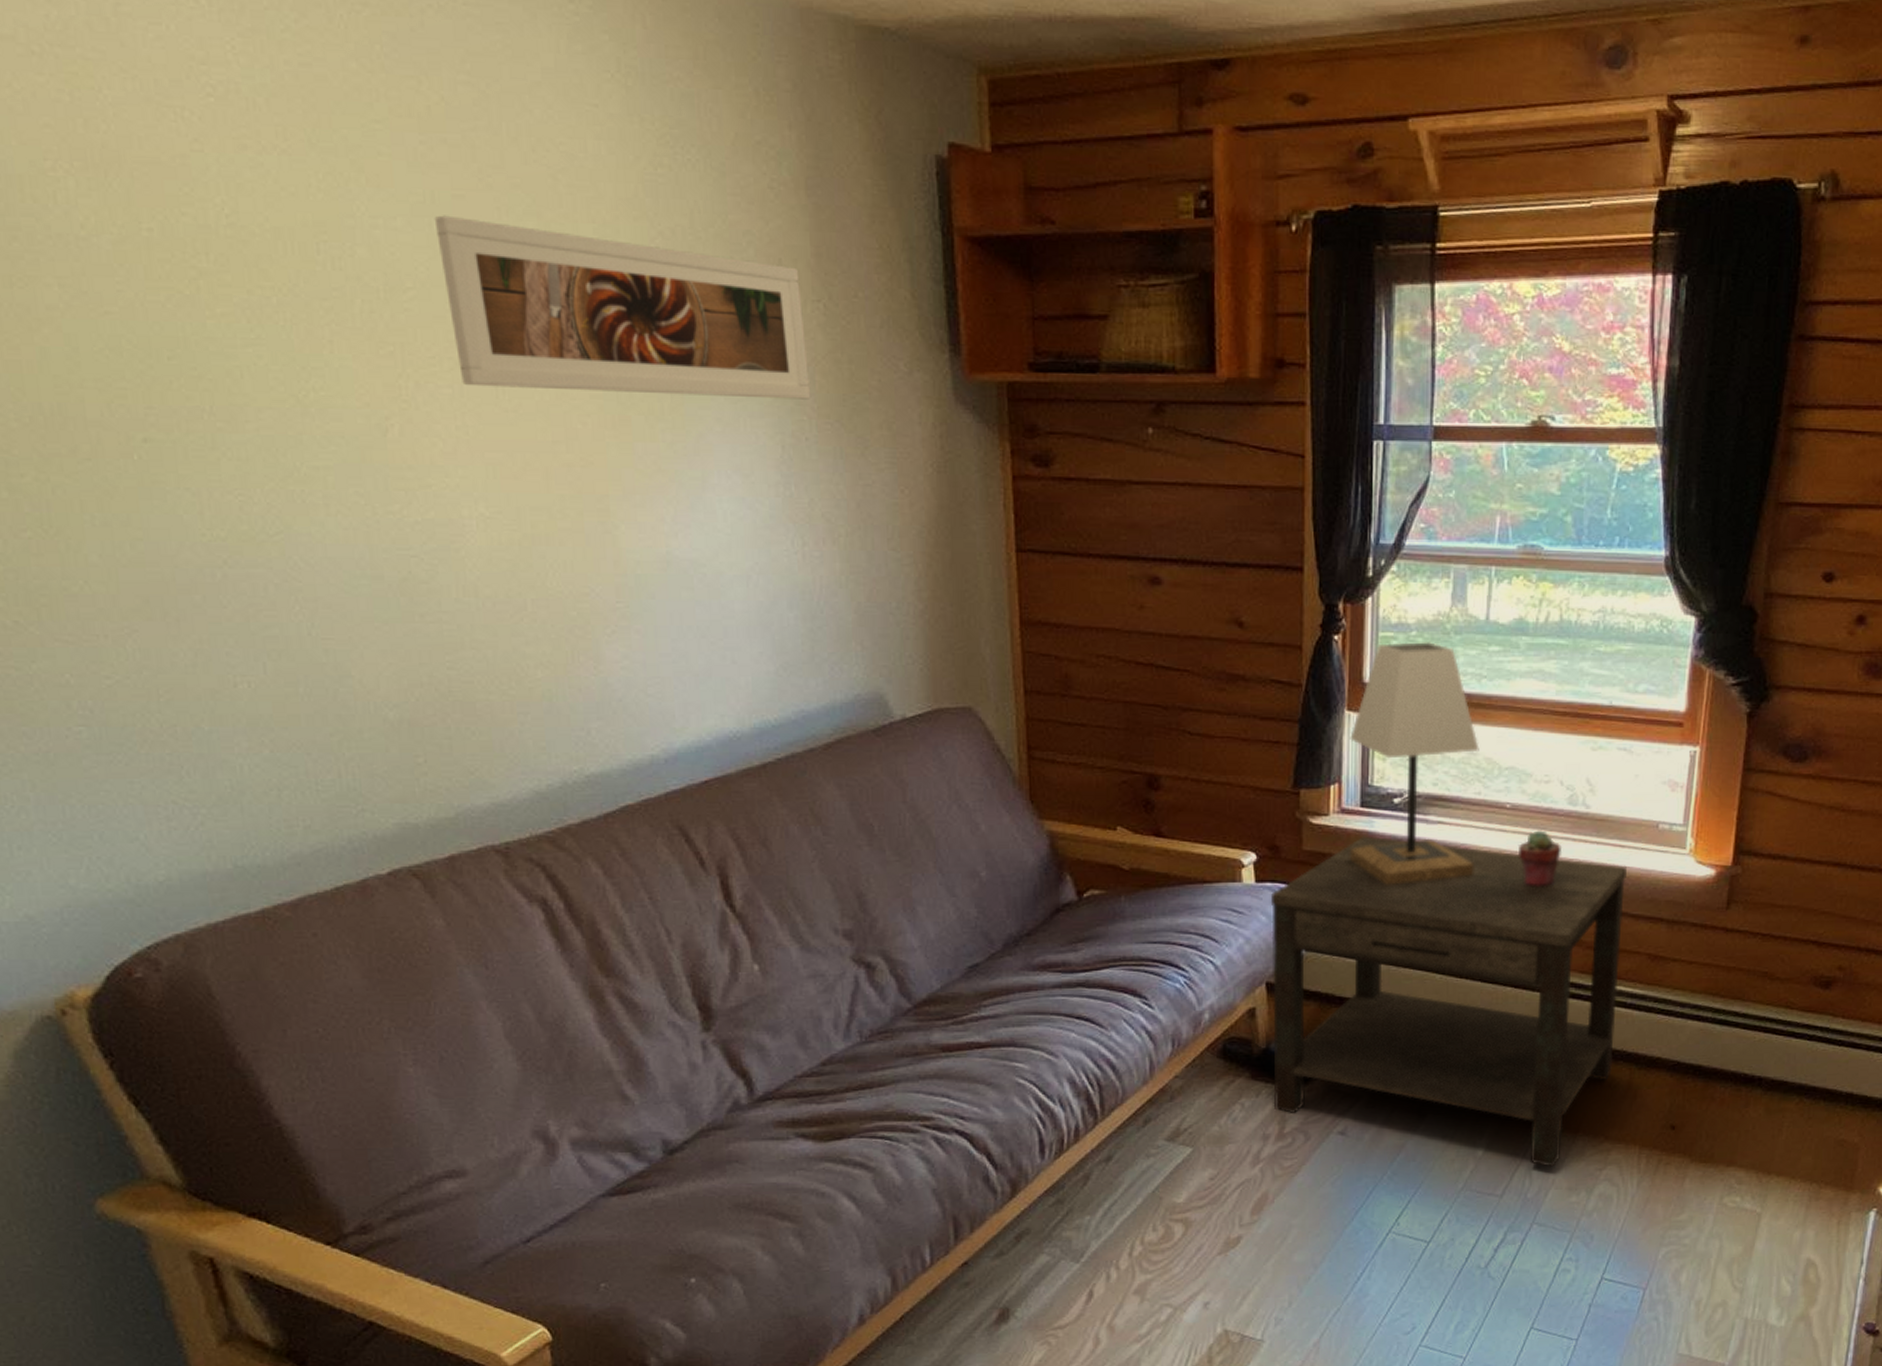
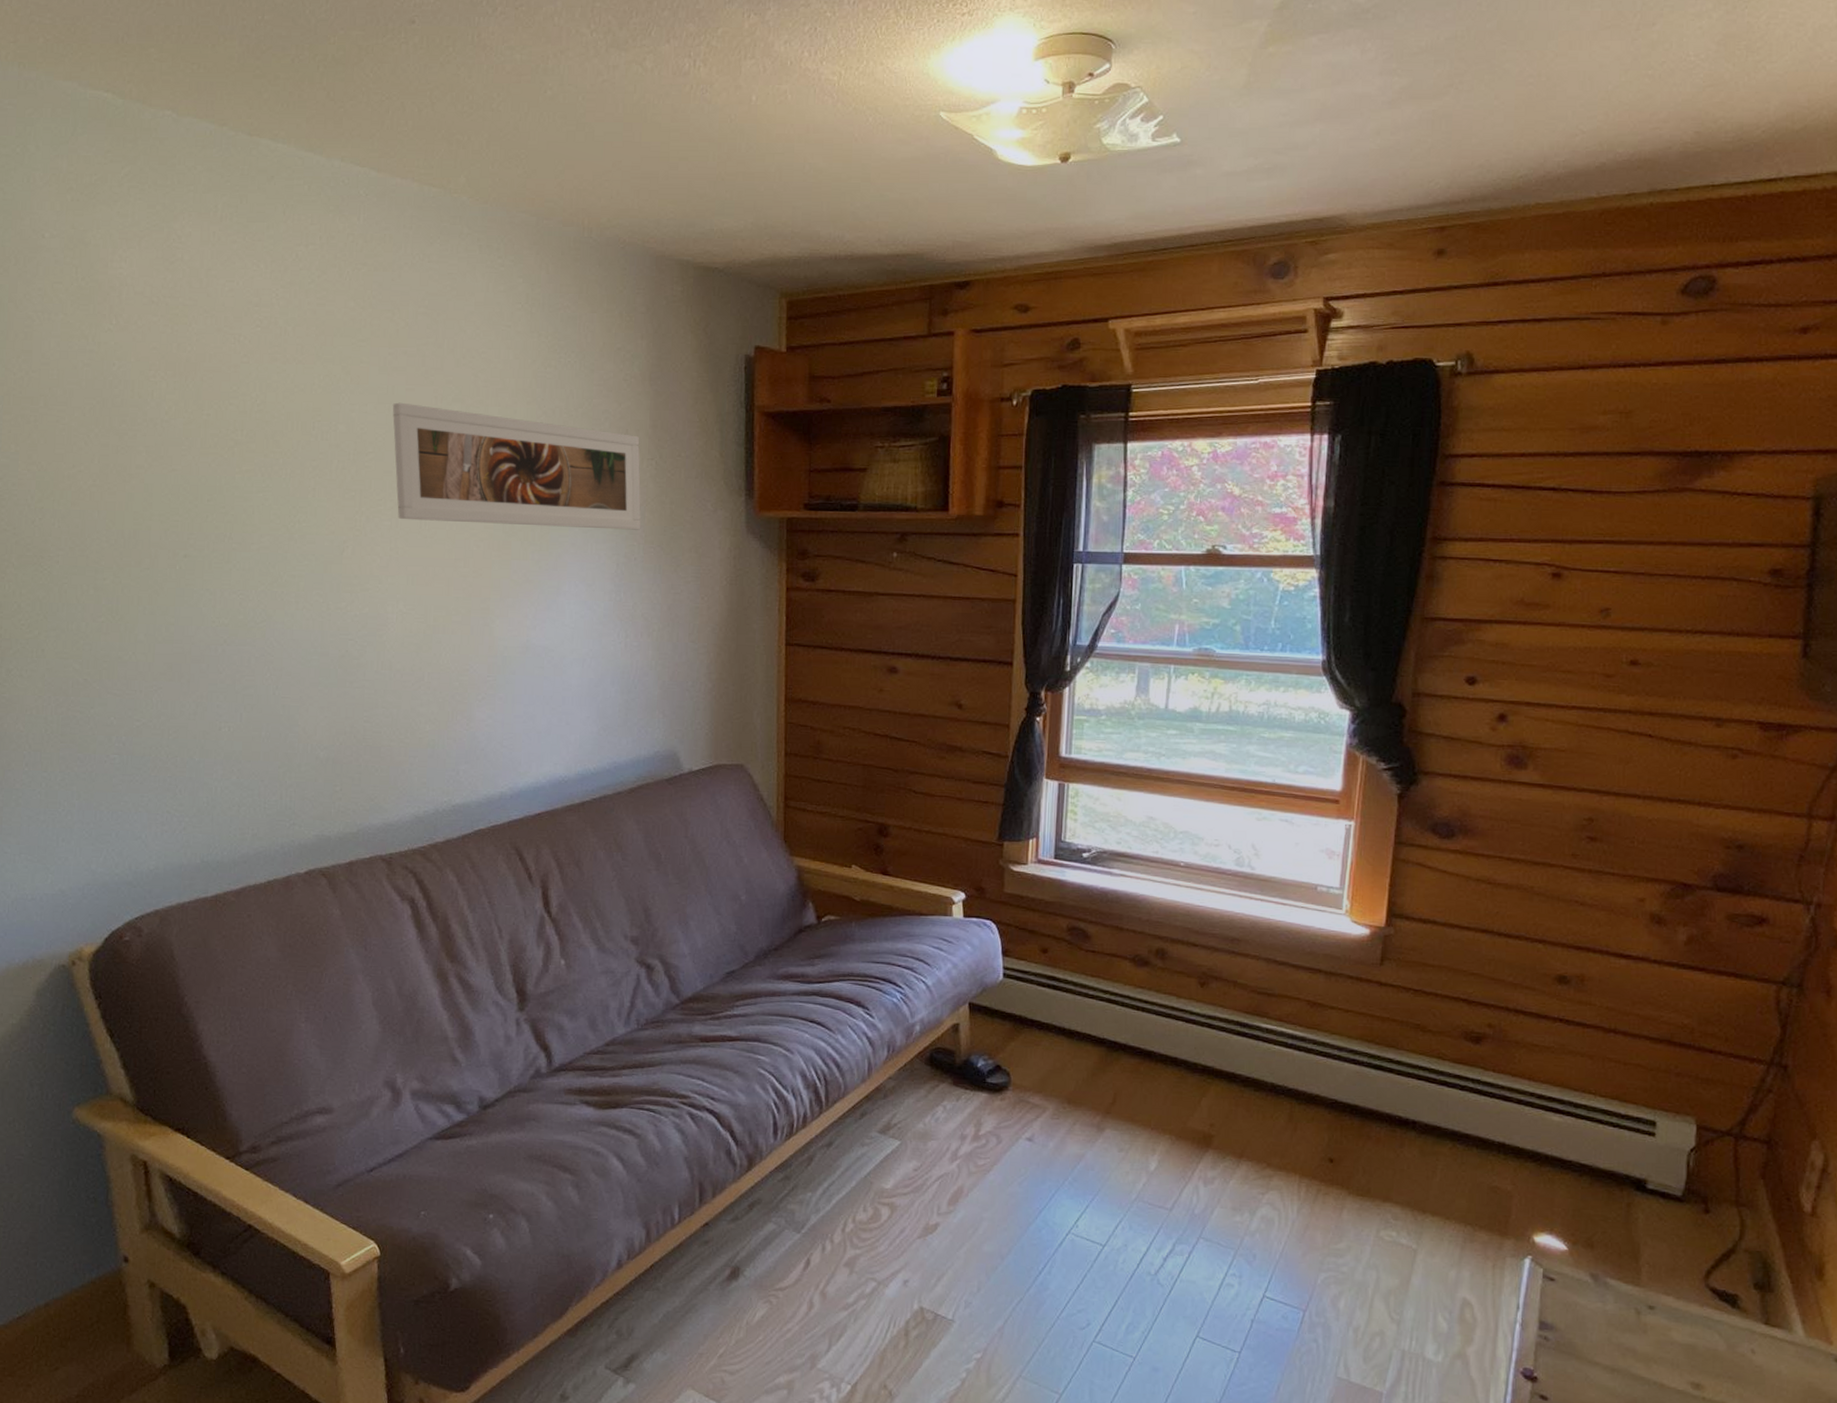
side table: present [1270,836,1627,1167] -> none [971,883,1288,1187]
lamp: present [1350,640,1479,885] -> none [1044,724,1158,926]
potted succulent: present [1519,830,1561,886] -> none [1191,886,1229,935]

